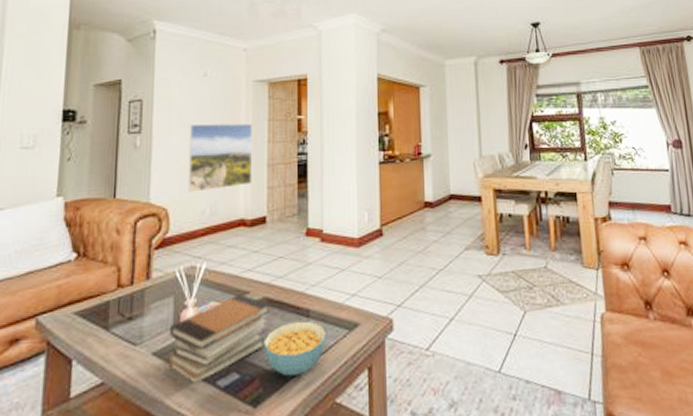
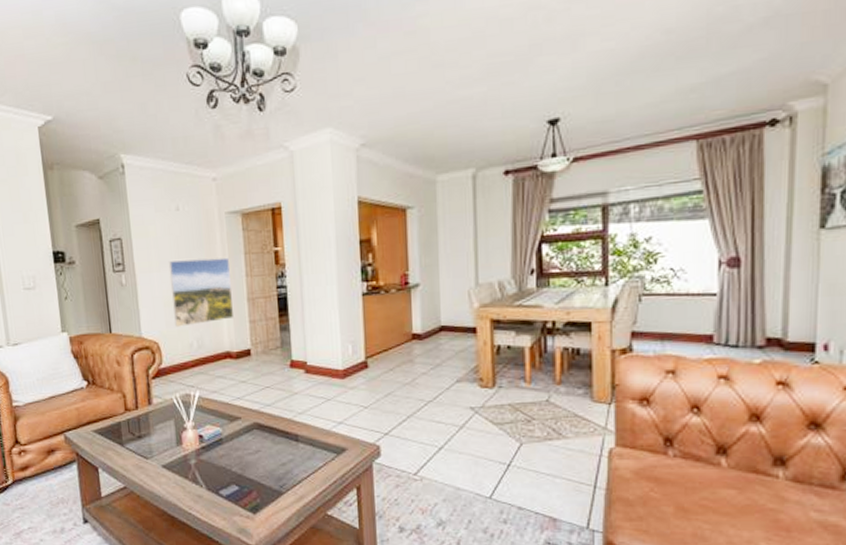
book stack: present [169,294,270,383] -> none [174,419,261,491]
cereal bowl: present [264,321,327,376] -> none [257,444,316,490]

